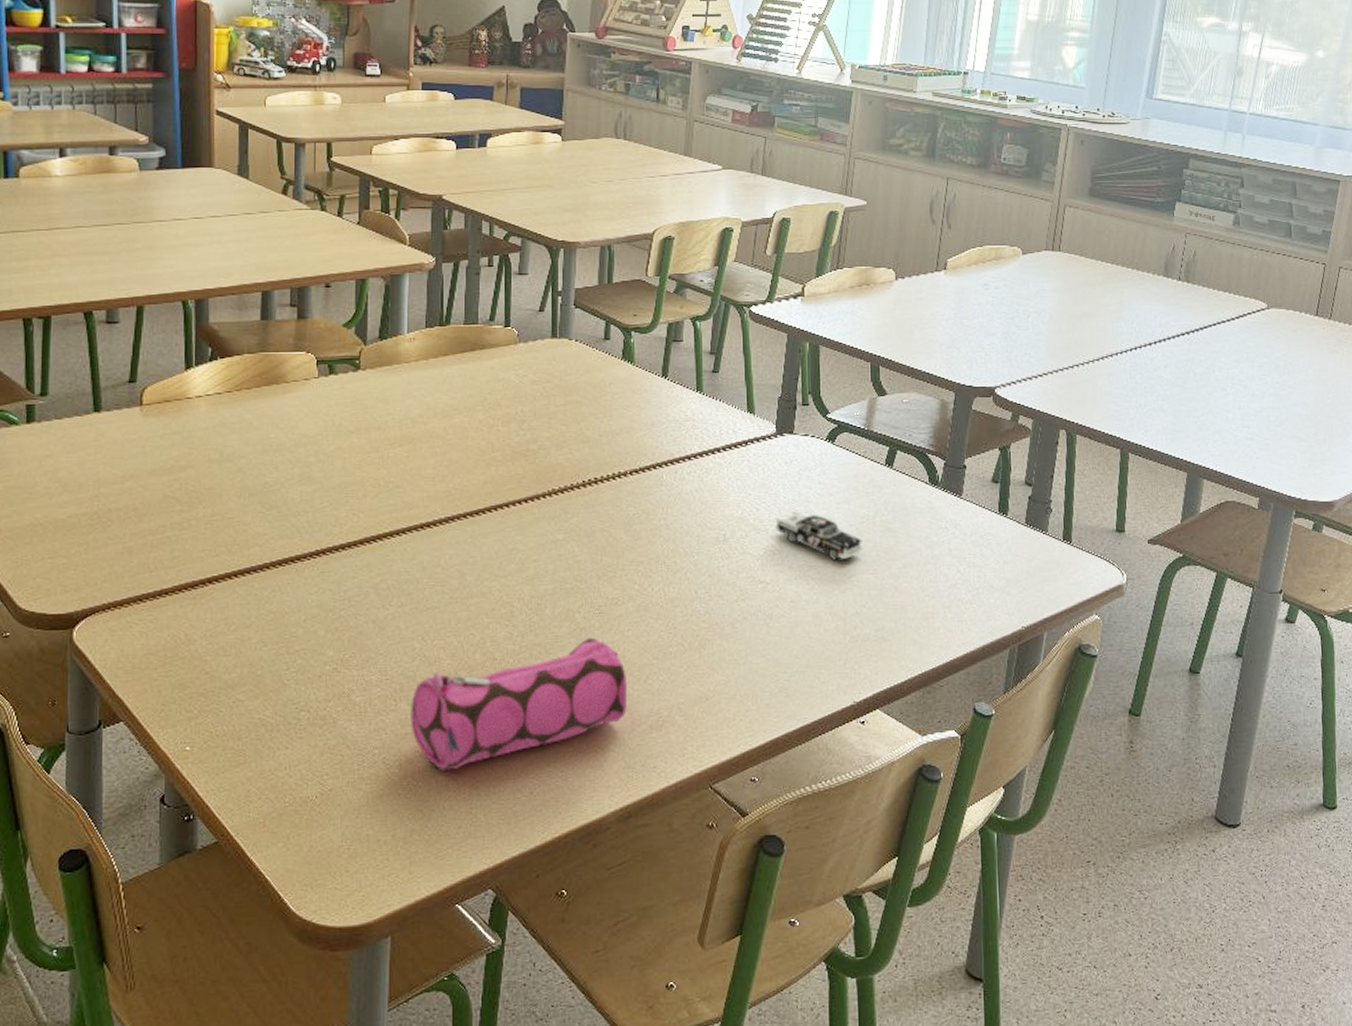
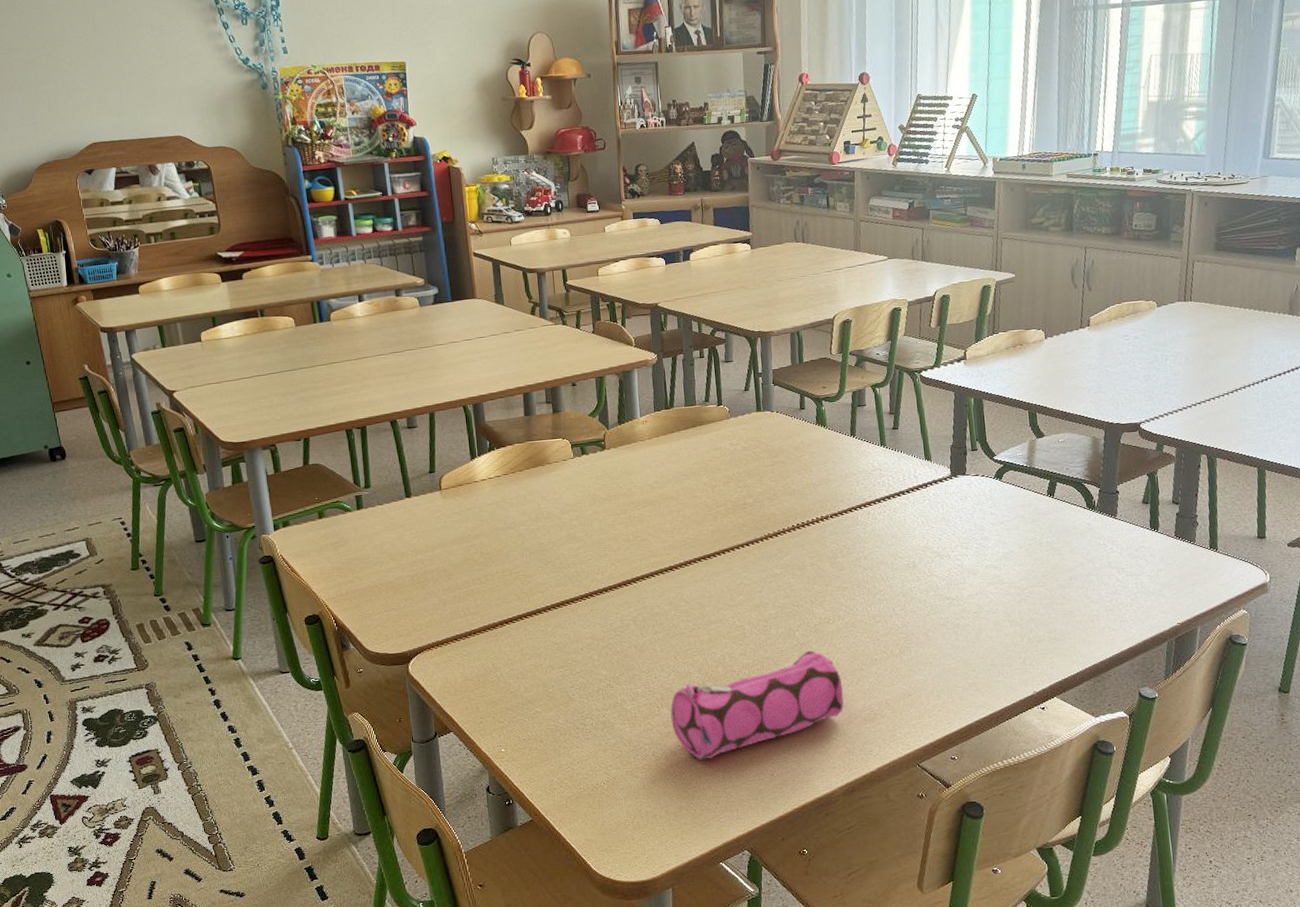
toy car: present [774,511,863,561] -> none [955,539,1033,577]

